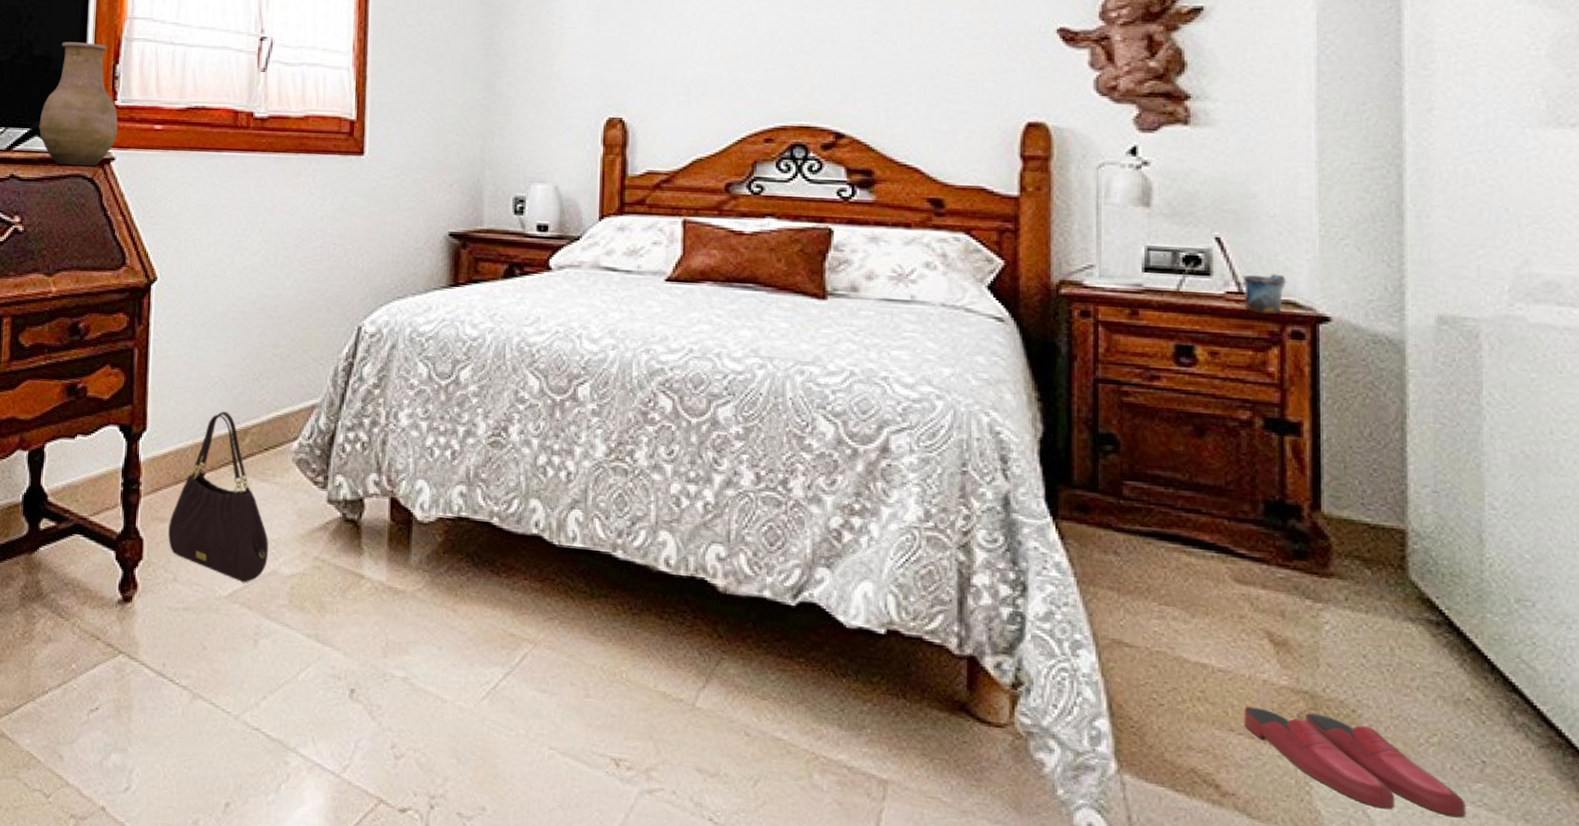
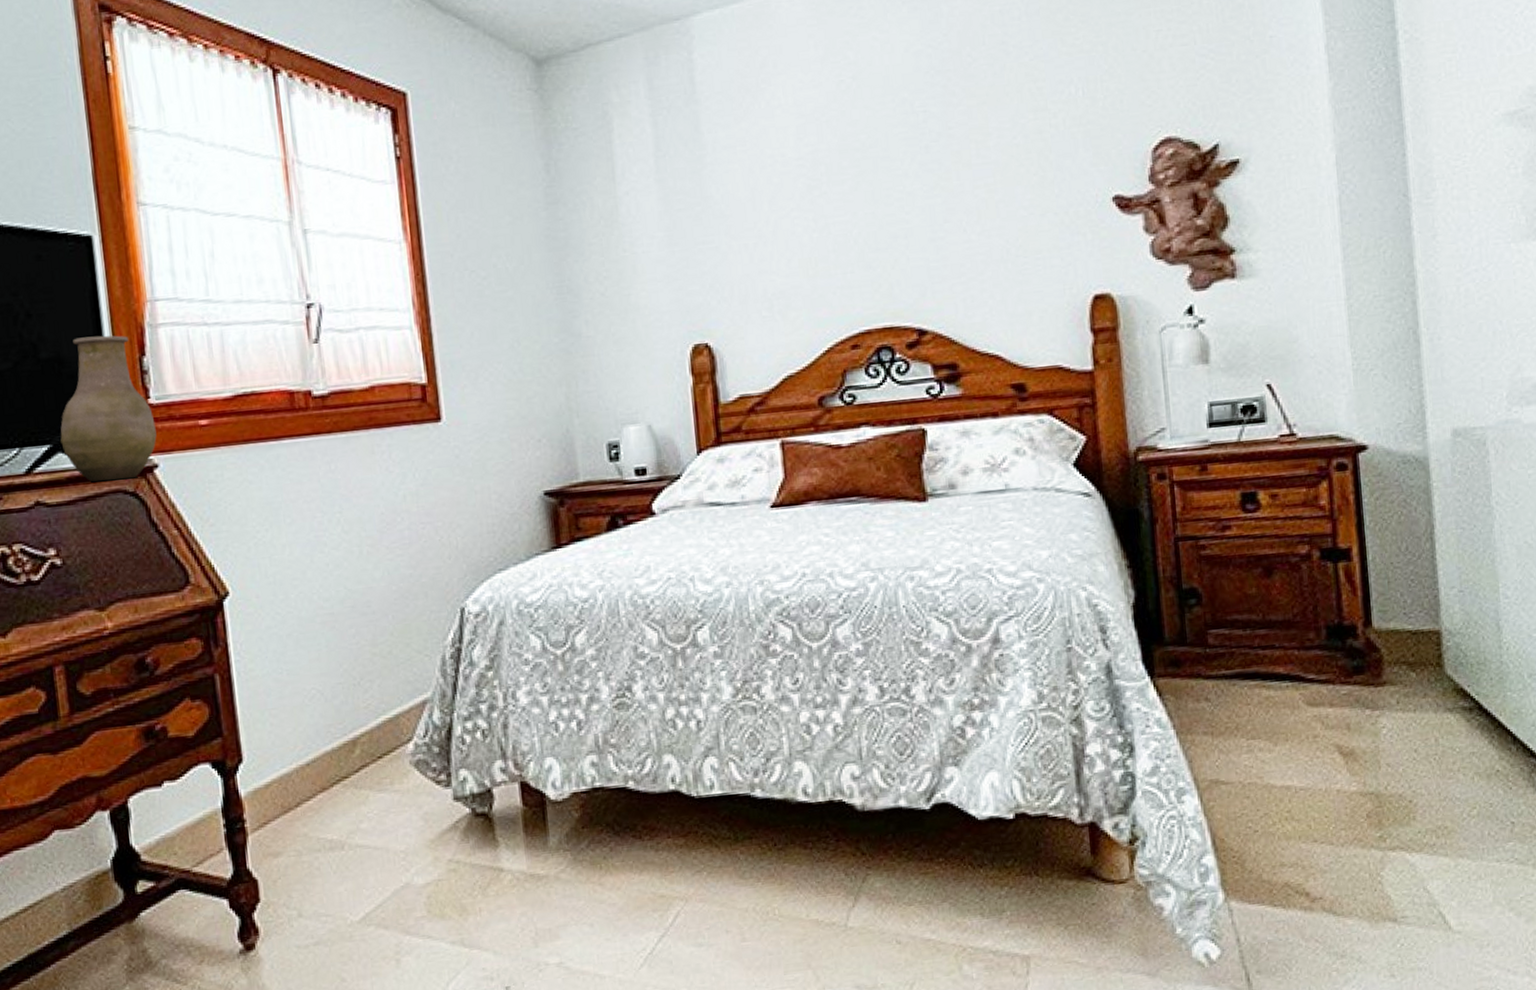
handbag: present [168,411,268,582] -> none [283,725,398,902]
mug: present [1241,274,1287,315] -> none [1291,411,1330,452]
slippers: present [1244,706,1466,817] -> none [1323,810,1502,882]

